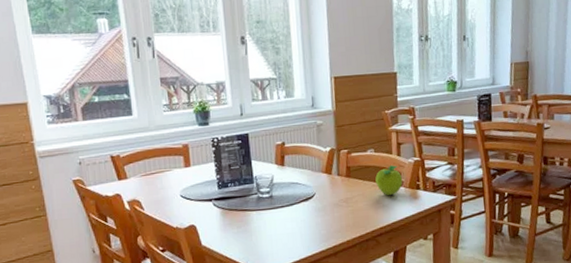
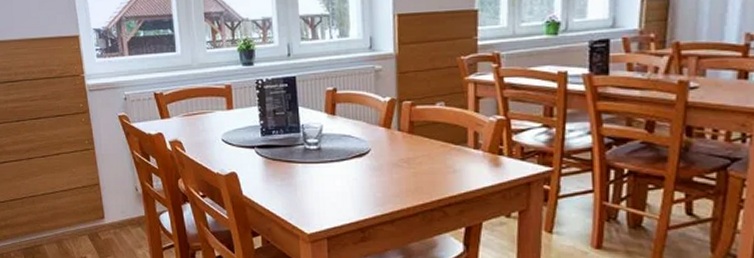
fruit: present [375,165,402,196] -> none [445,123,480,160]

